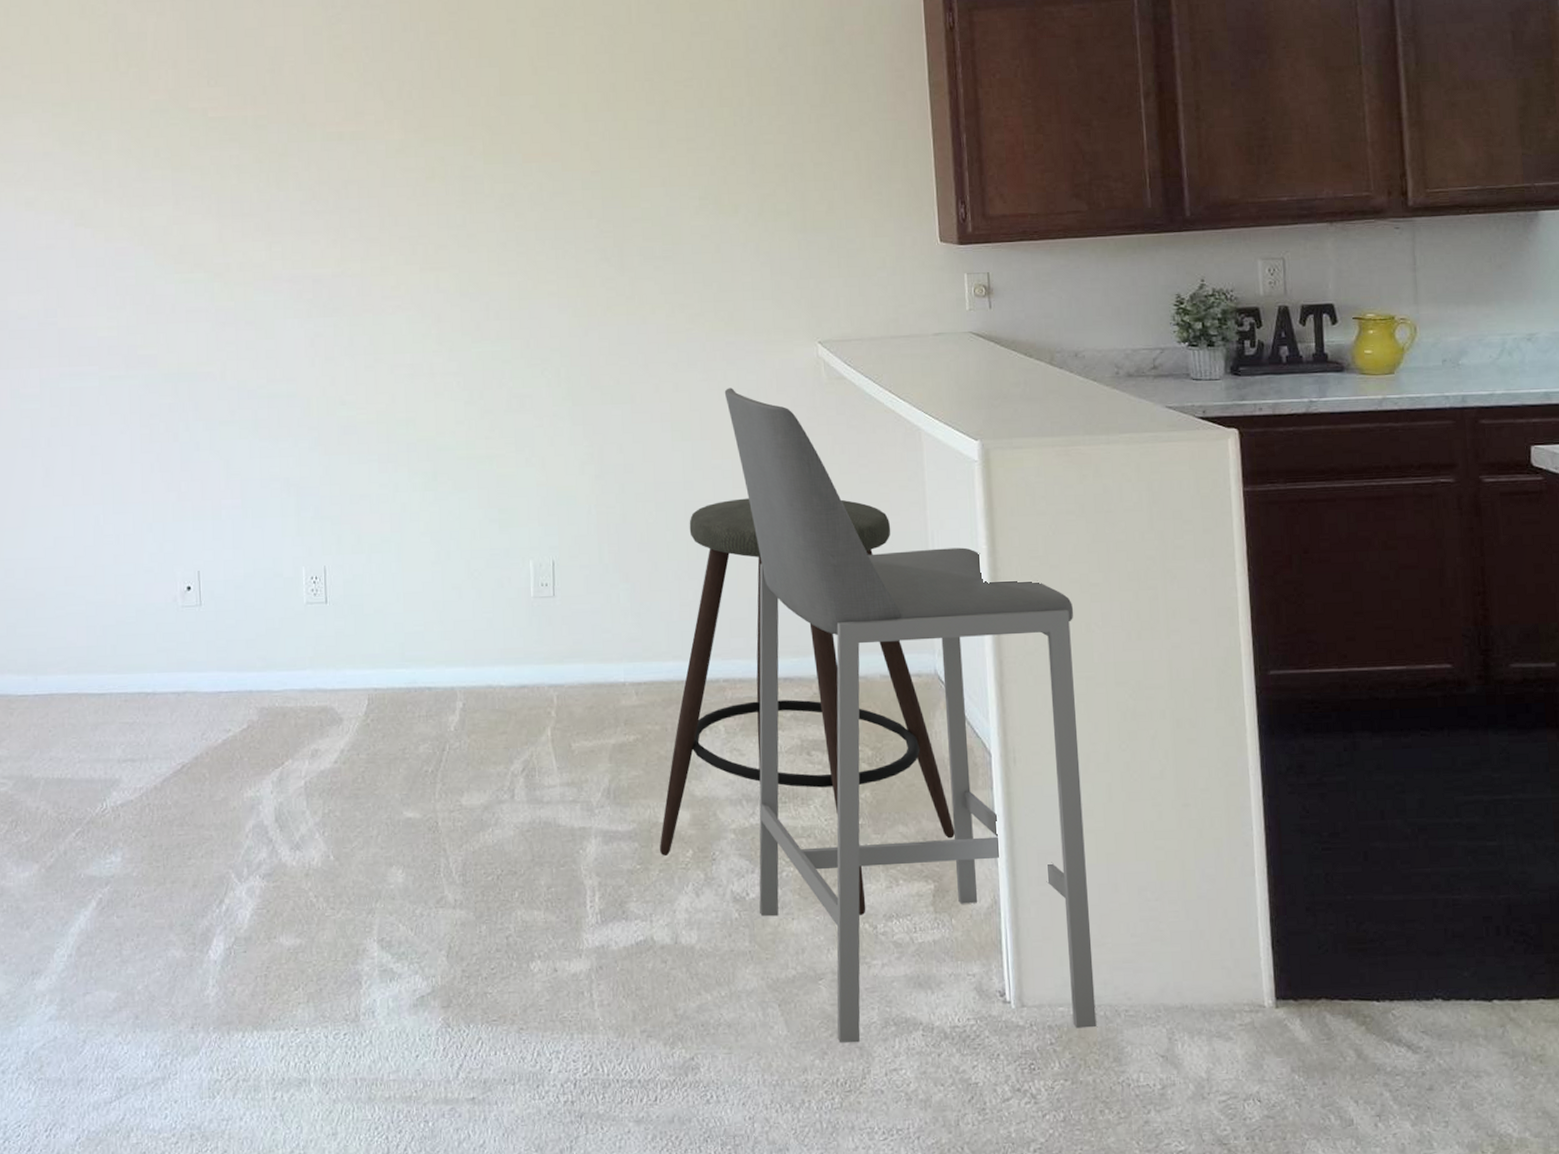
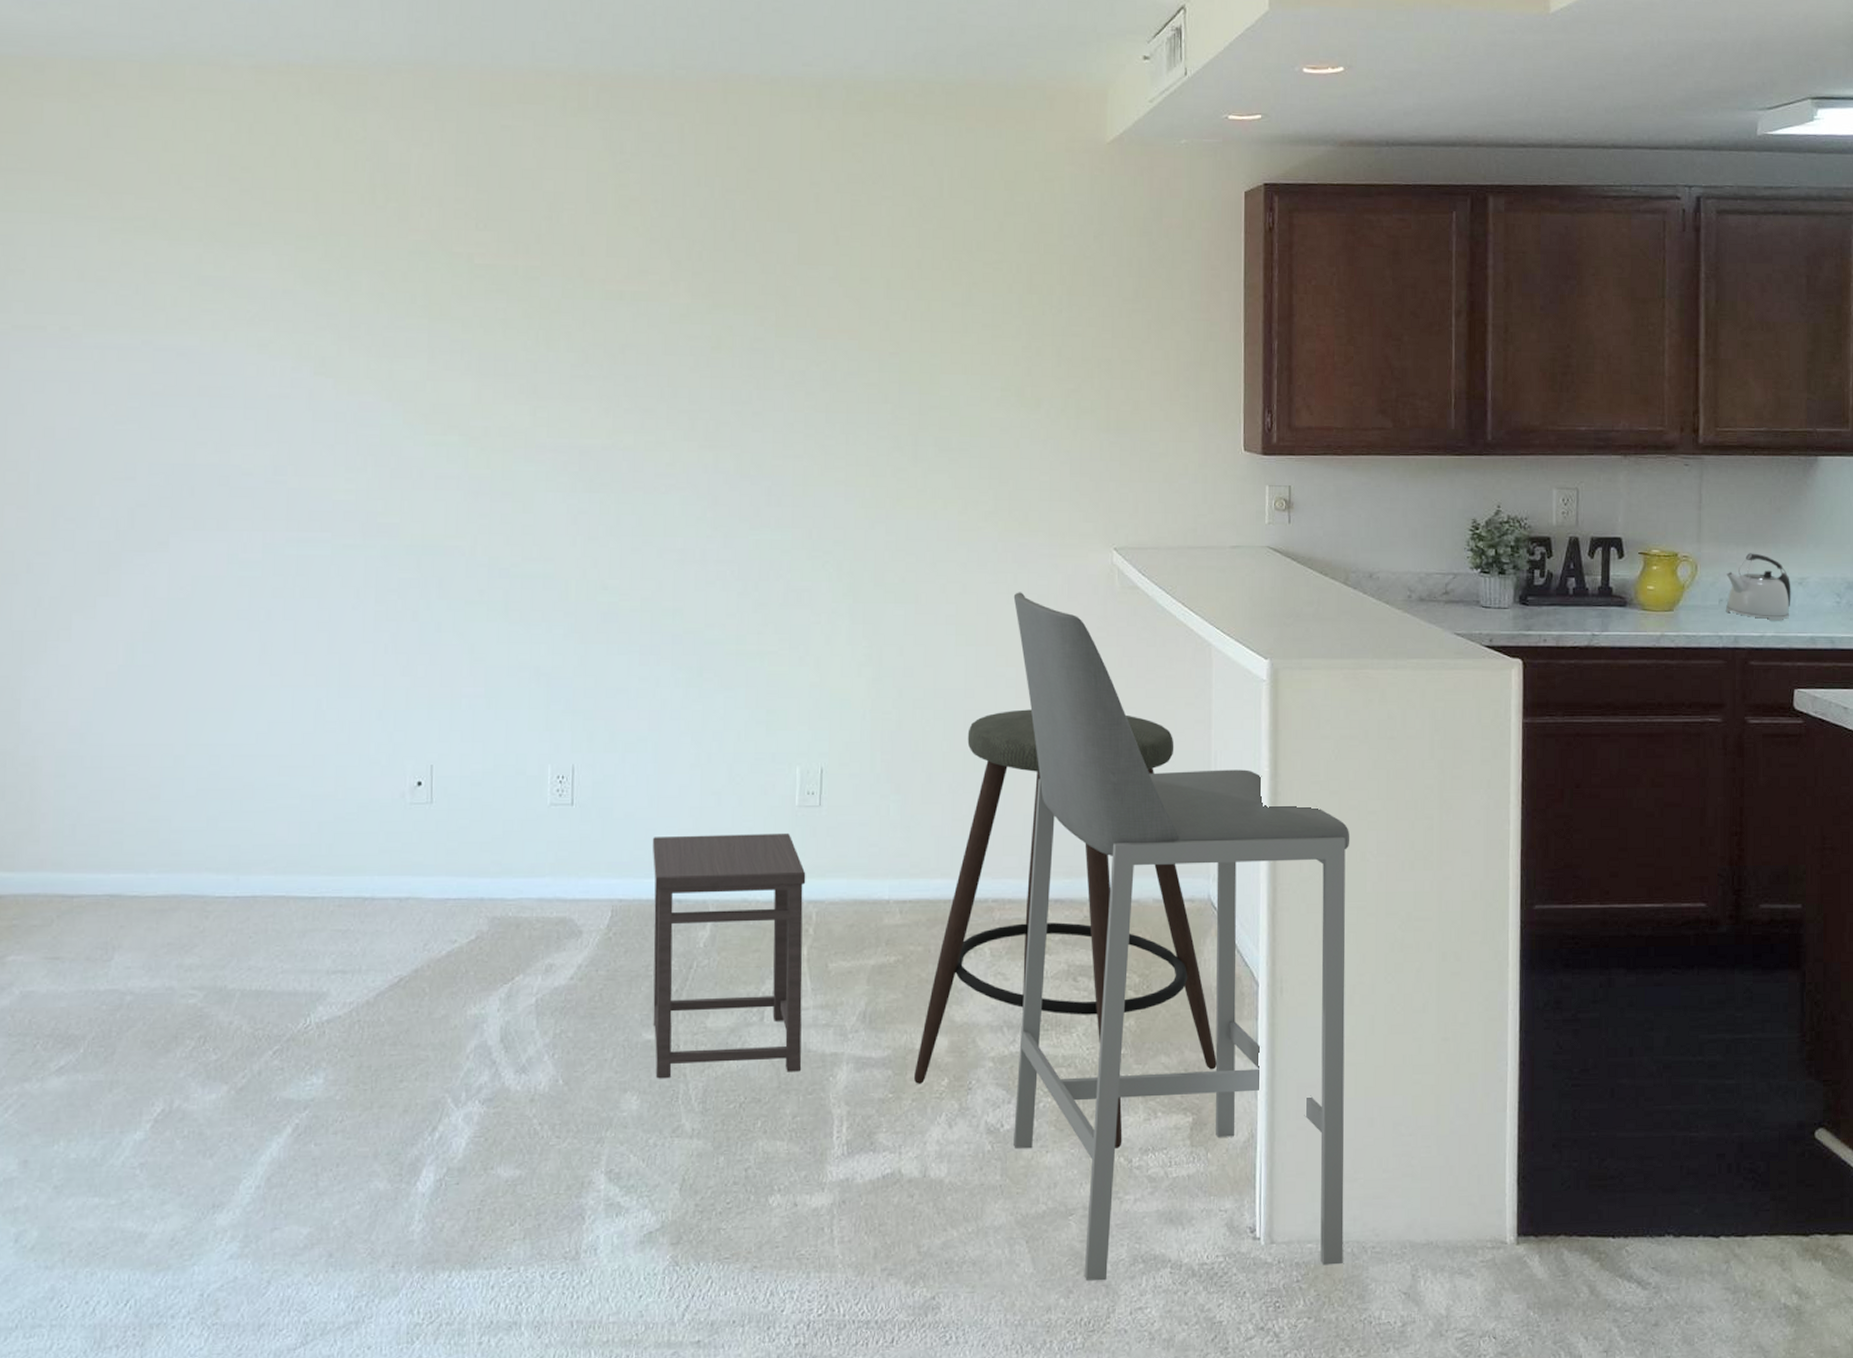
side table: none [400,622,553,853] -> present [652,832,806,1078]
kettle: none [1448,311,1521,379] -> present [1725,553,1791,621]

